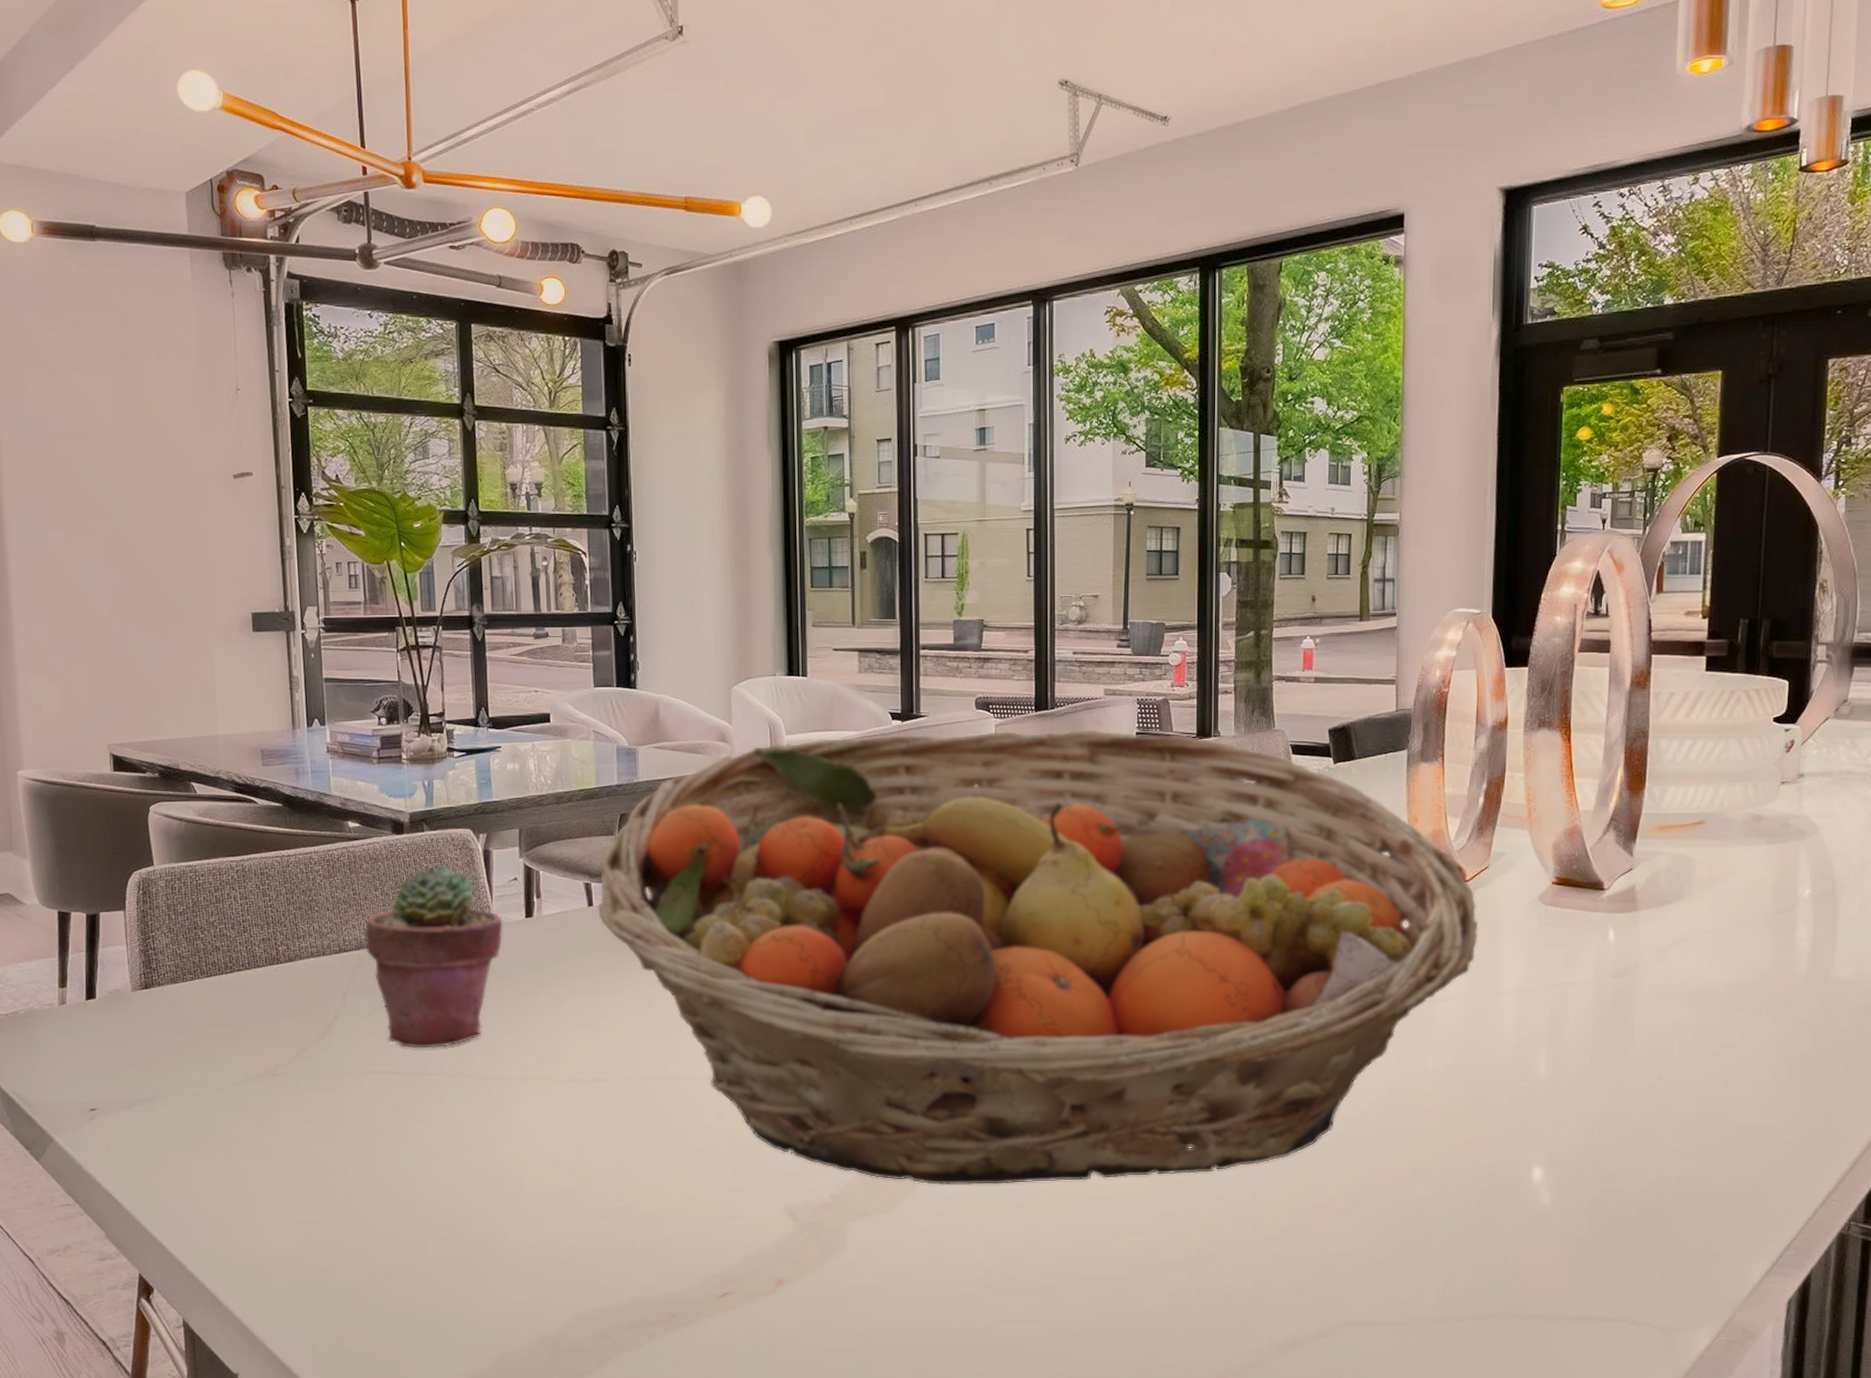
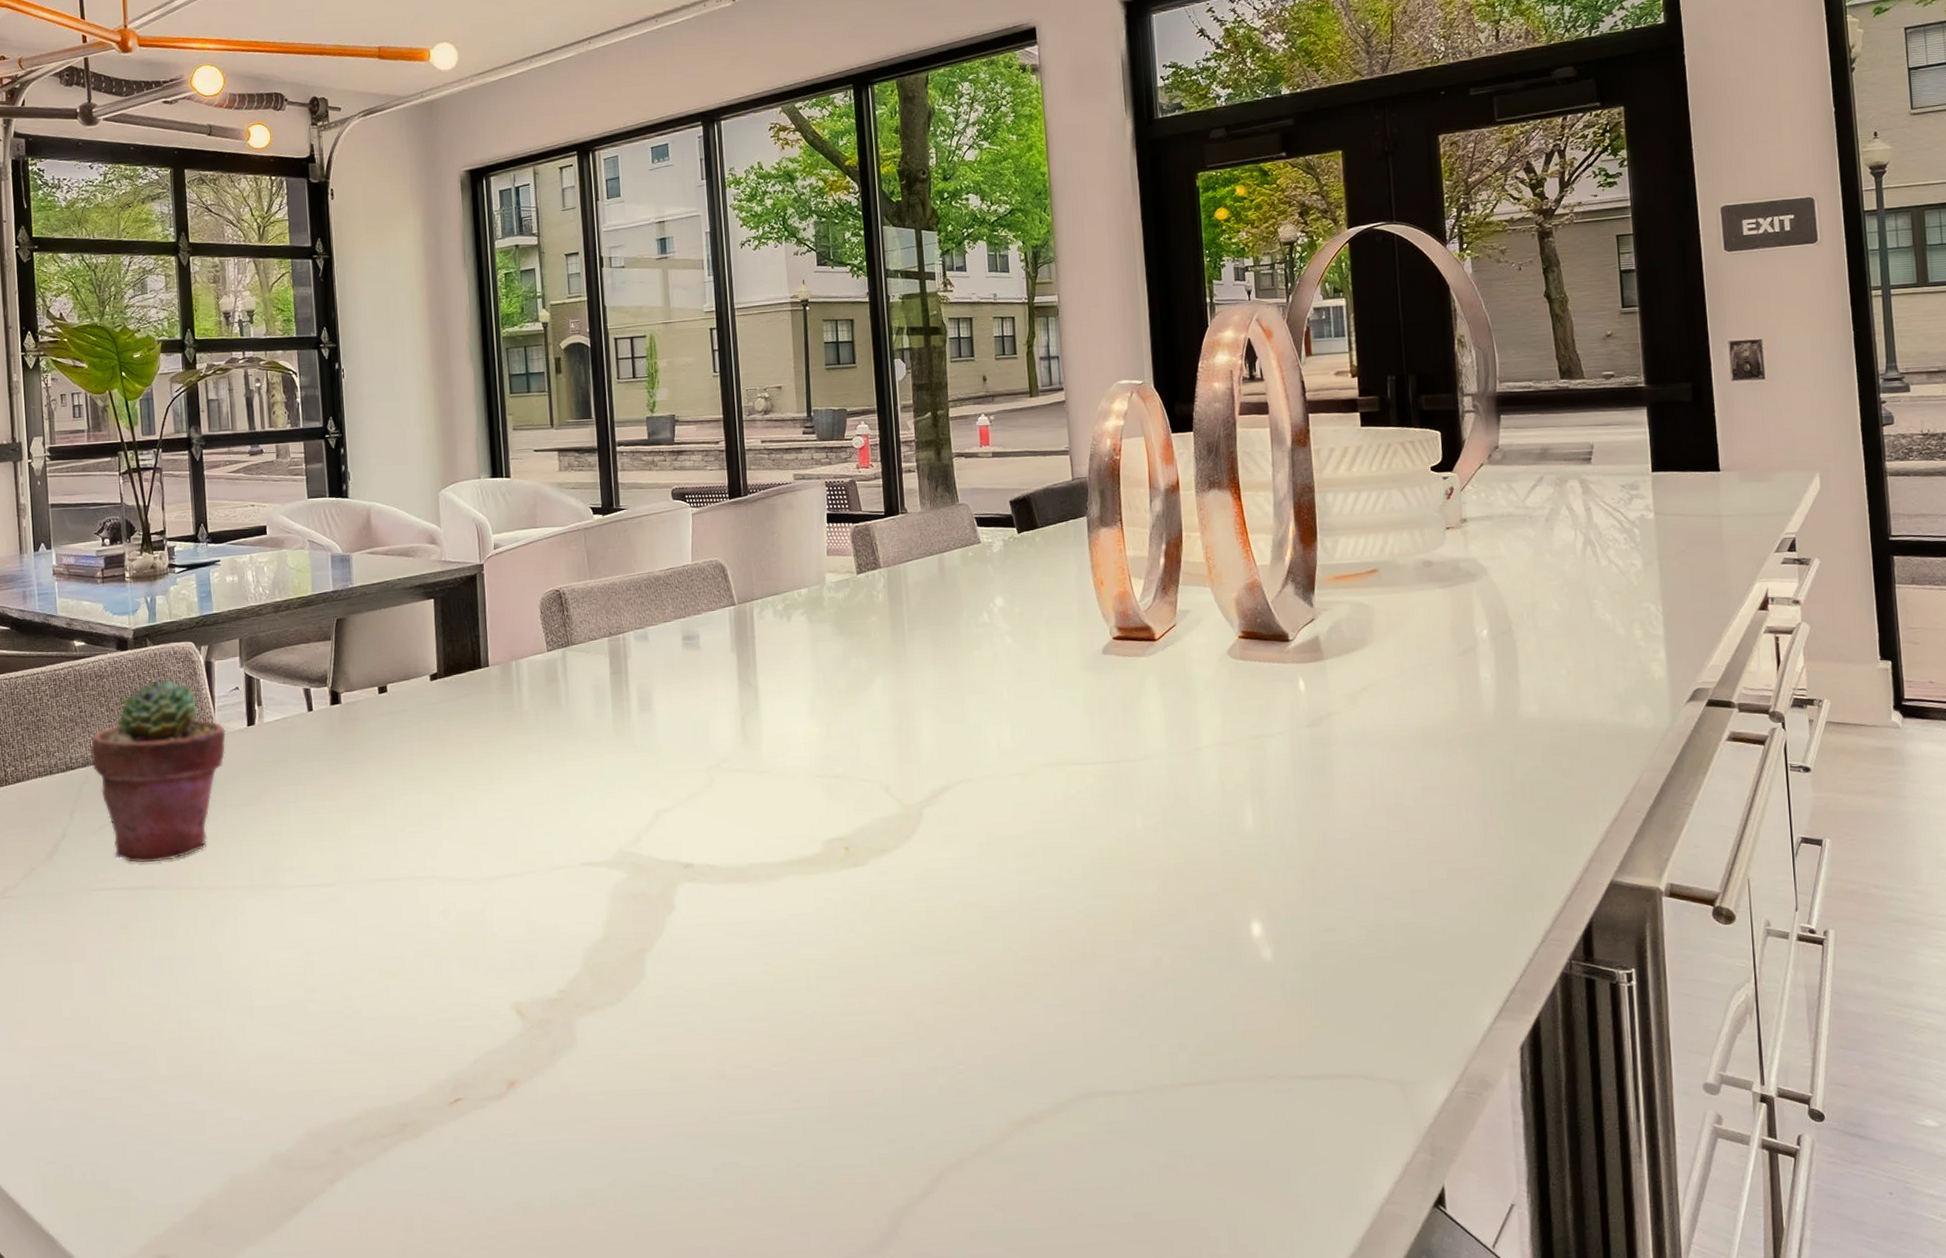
fruit basket: present [598,729,1479,1185] -> none [317,513,1173,974]

